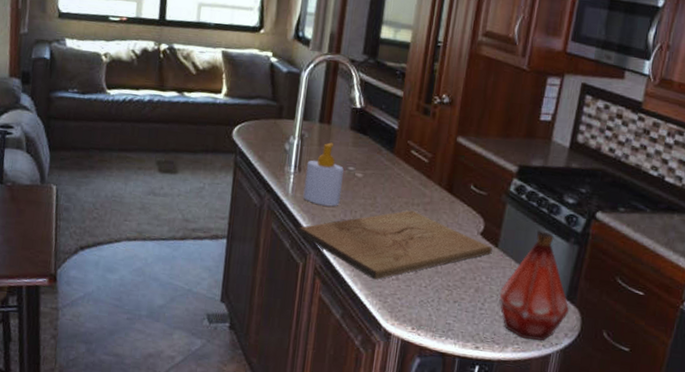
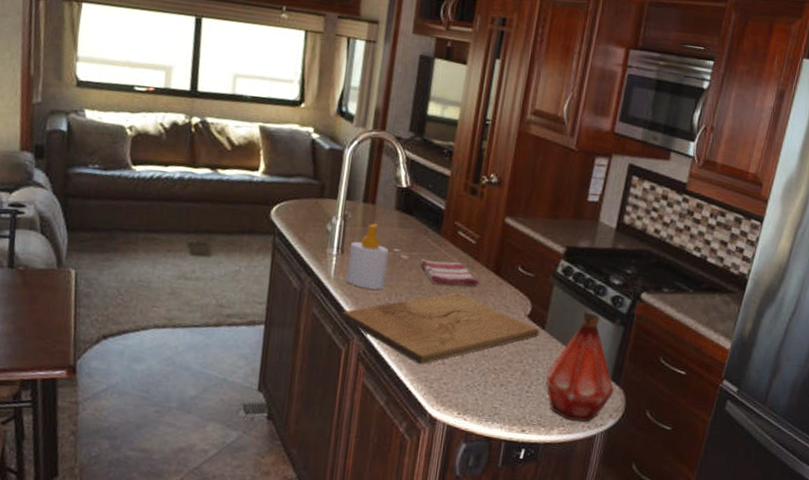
dish towel: none [374,177,432,204] -> present [420,259,479,287]

